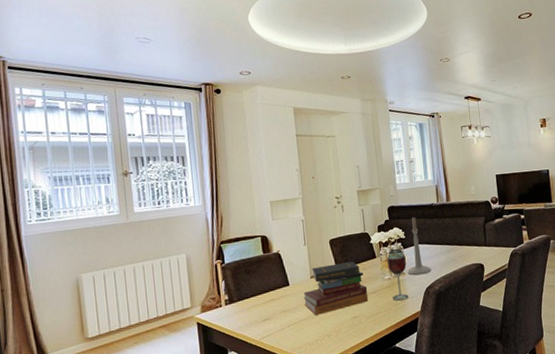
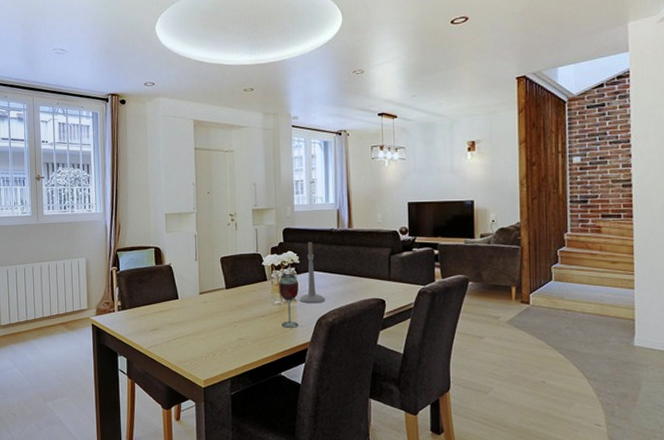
books: present [303,261,369,315] -> none [191,281,256,332]

